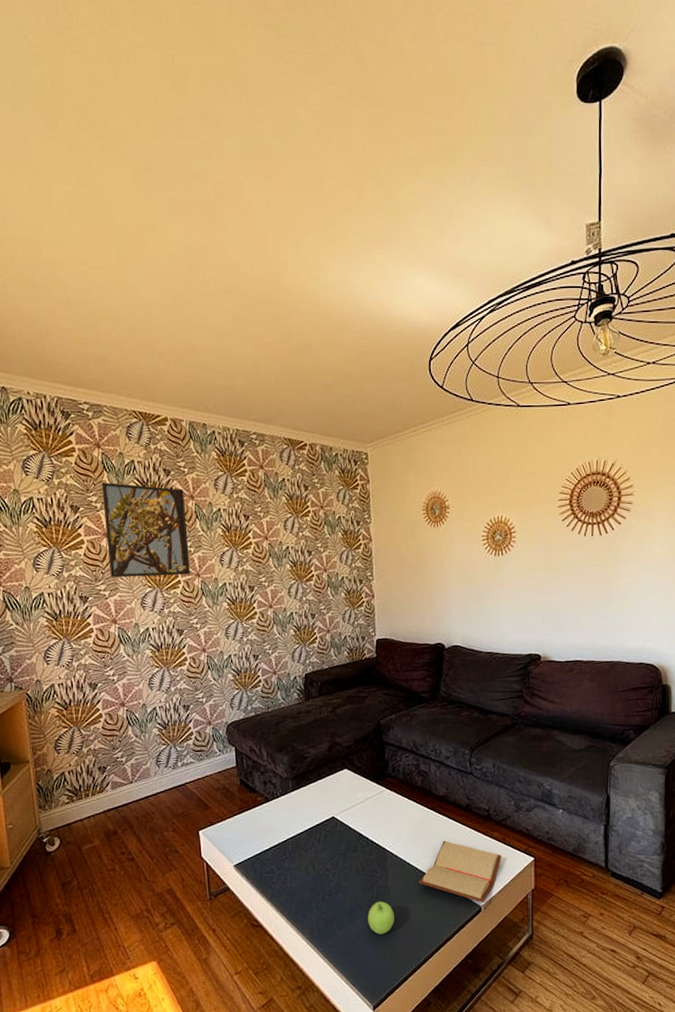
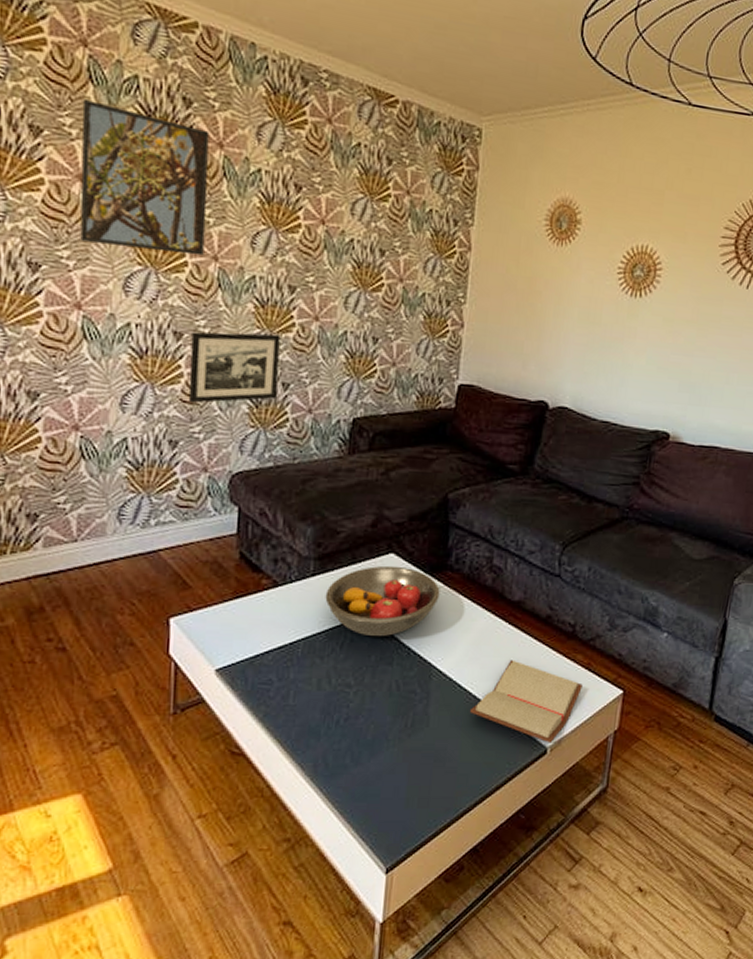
picture frame: none [189,621,251,678] -> present [188,331,281,403]
fruit bowl: none [302,778,384,832] -> present [325,565,440,637]
apple: present [368,901,395,935] -> none [394,732,432,776]

